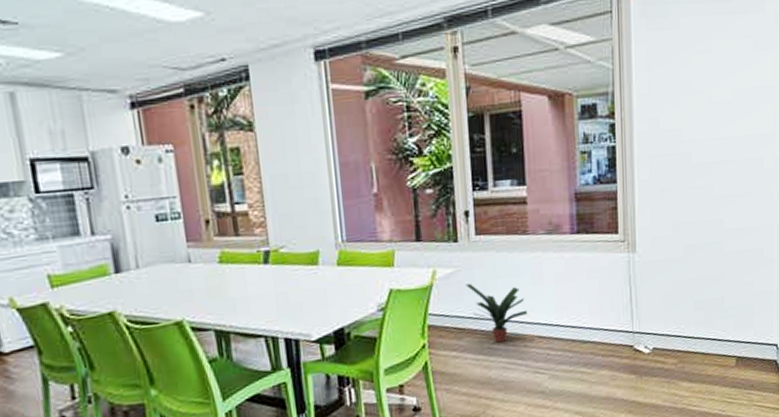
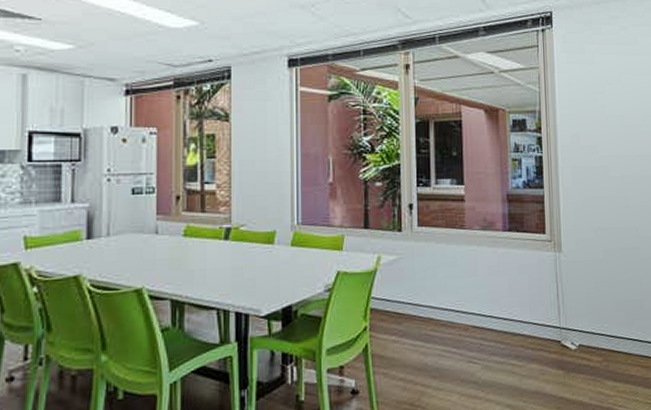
potted plant: present [465,284,528,344] -> none [407,271,463,331]

